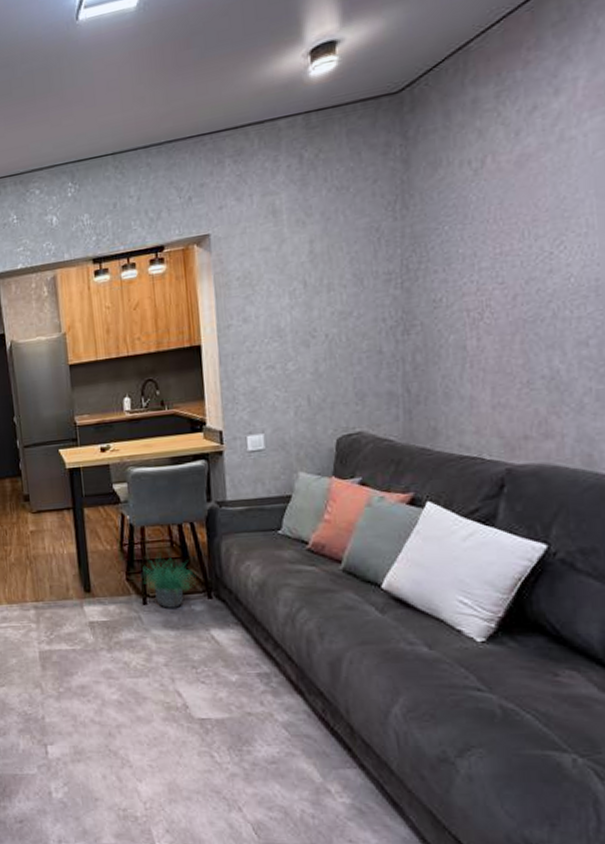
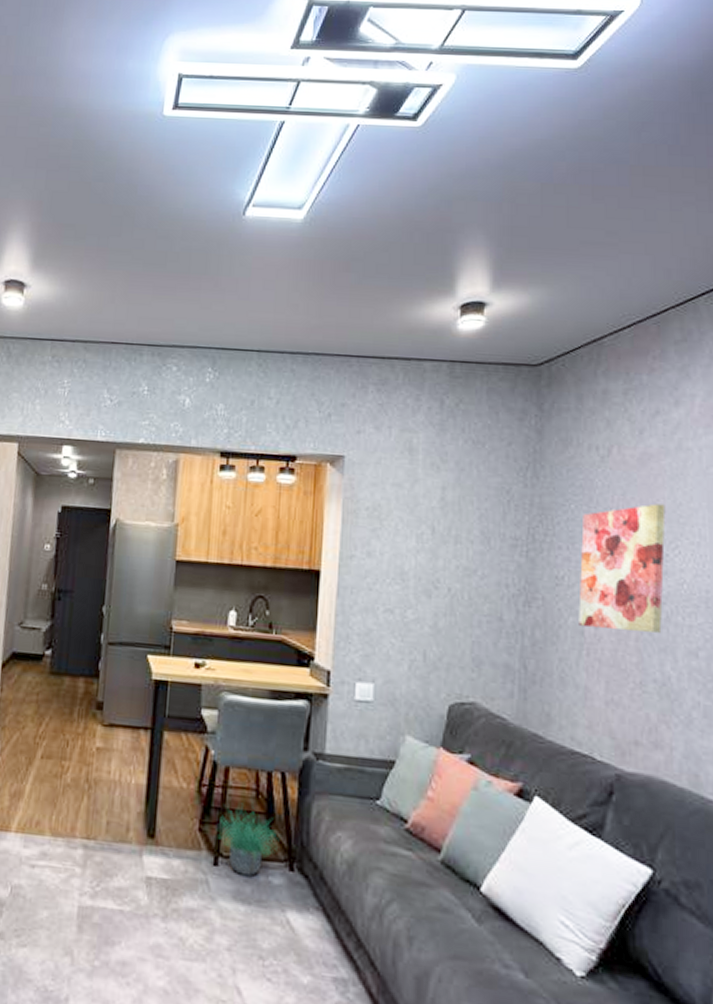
wall art: none [457,202,549,343] -> present [578,503,666,633]

